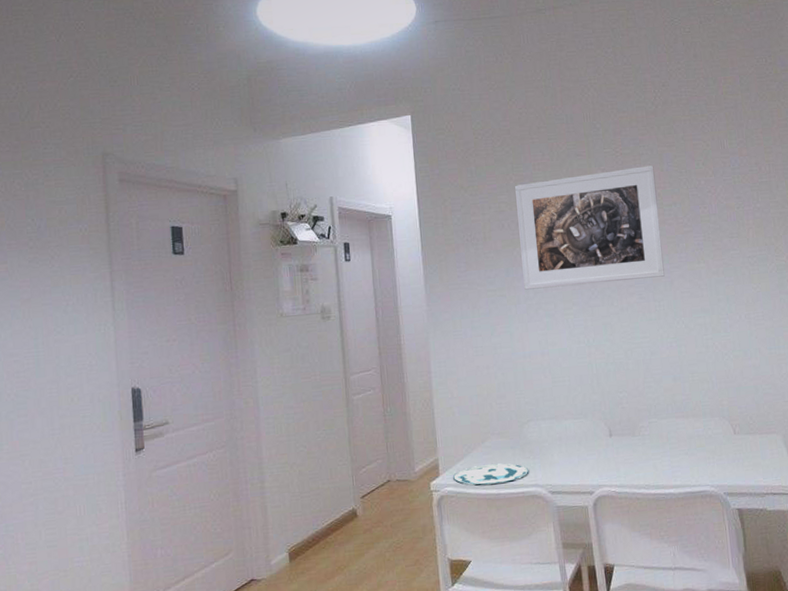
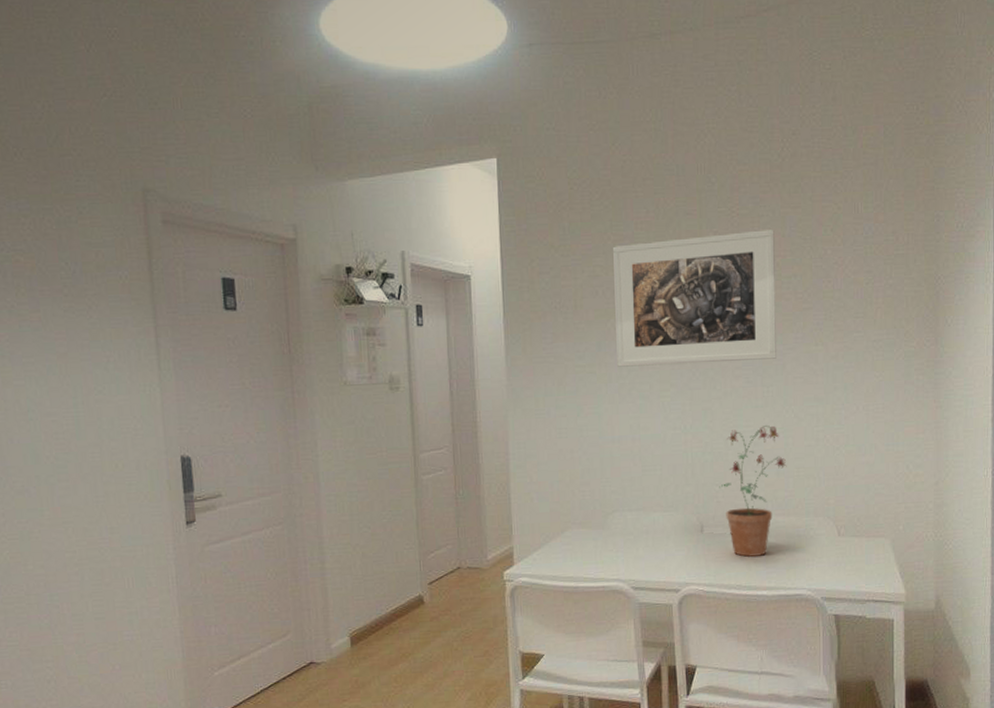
plate: present [453,463,529,485] -> none [529,555,611,577]
potted plant: none [622,336,682,458] -> present [719,425,787,557]

